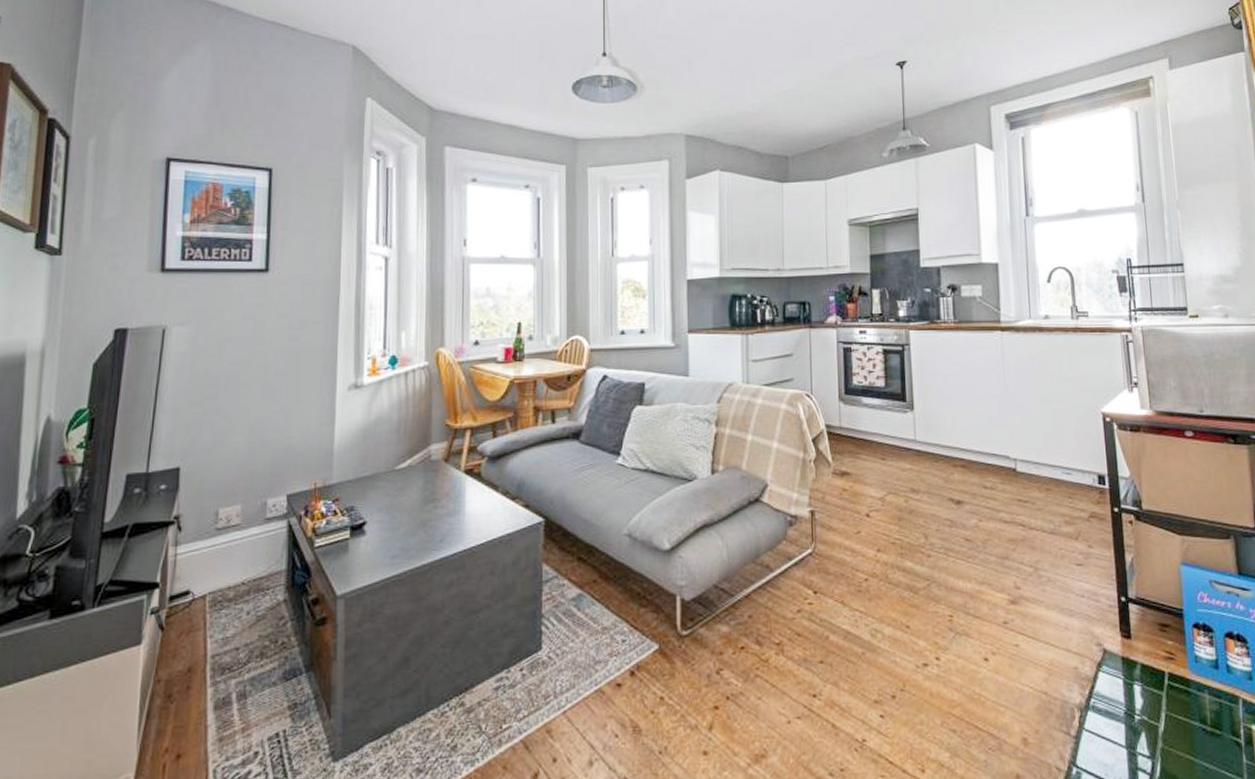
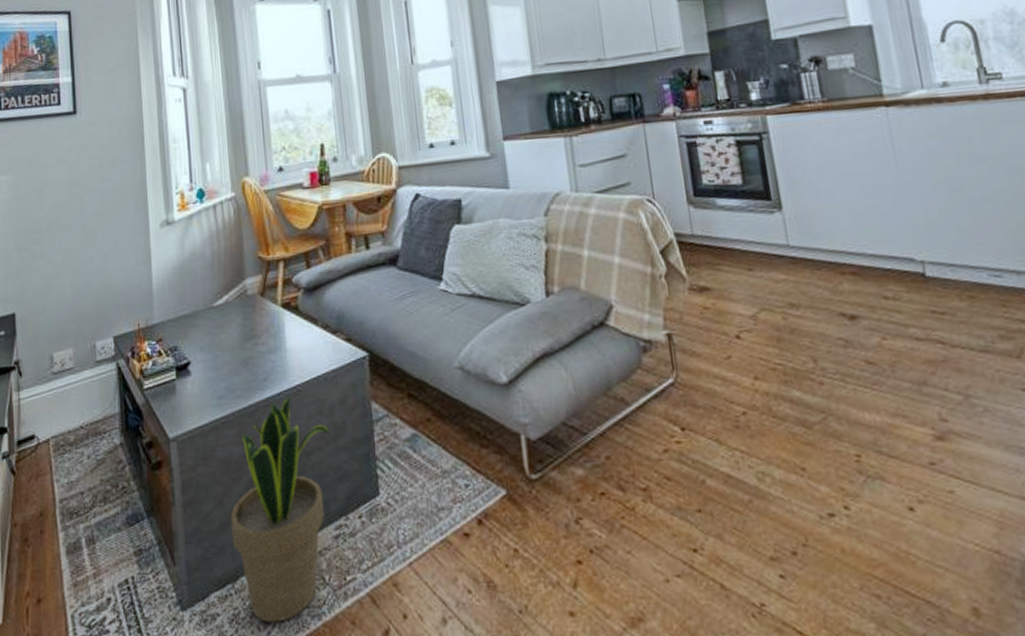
potted plant: none [392,557,502,770] -> present [230,396,332,623]

